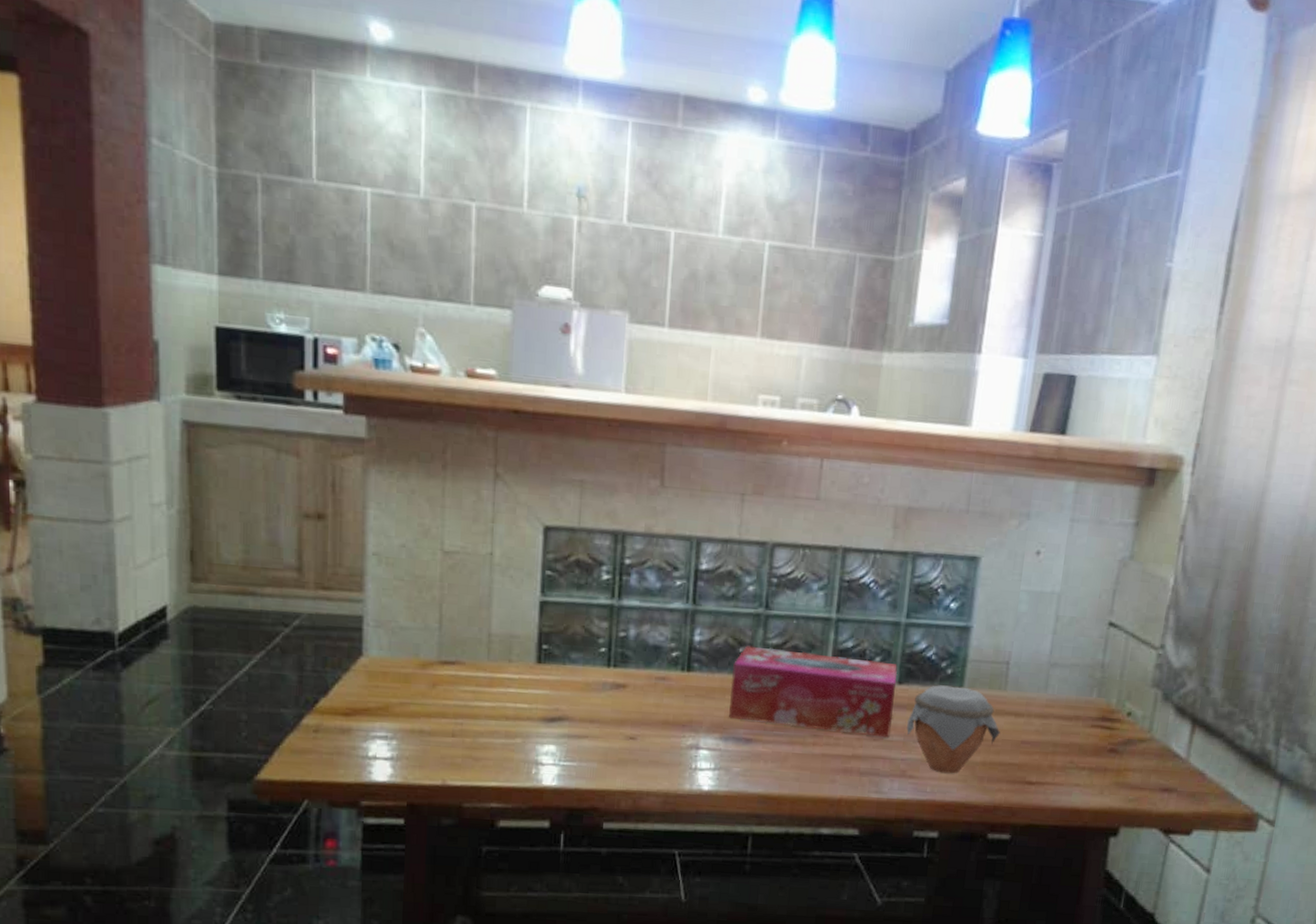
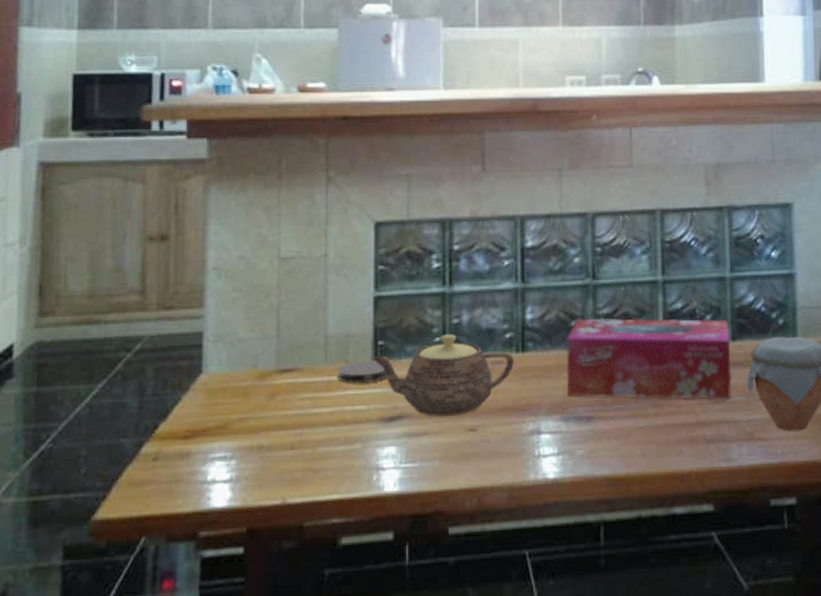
coaster: none [500,661,550,683] -> present [337,360,387,383]
teapot: none [534,646,679,724] -> present [370,334,515,416]

